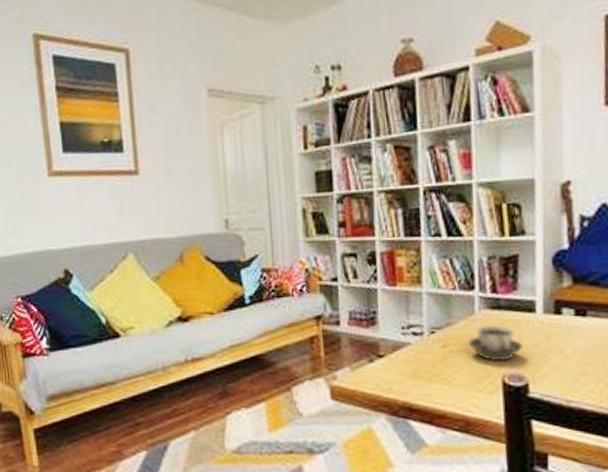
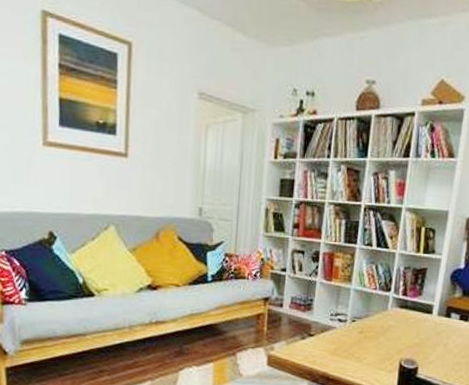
cup: present [468,325,523,361] -> none [379,320,419,349]

